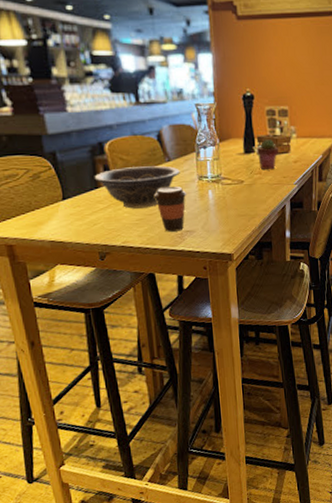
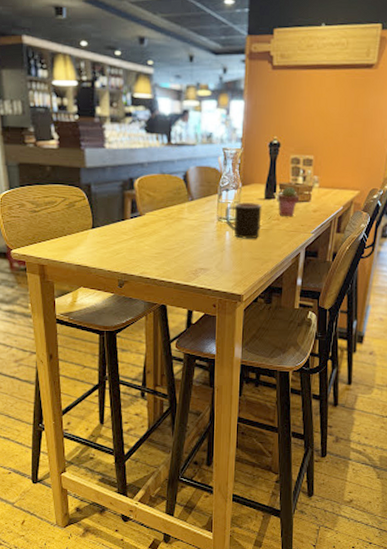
decorative bowl: present [94,166,180,209] -> none [122,203,201,243]
coffee cup: present [153,186,187,232] -> none [174,225,205,268]
mug: none [205,158,243,196] -> present [225,202,262,239]

